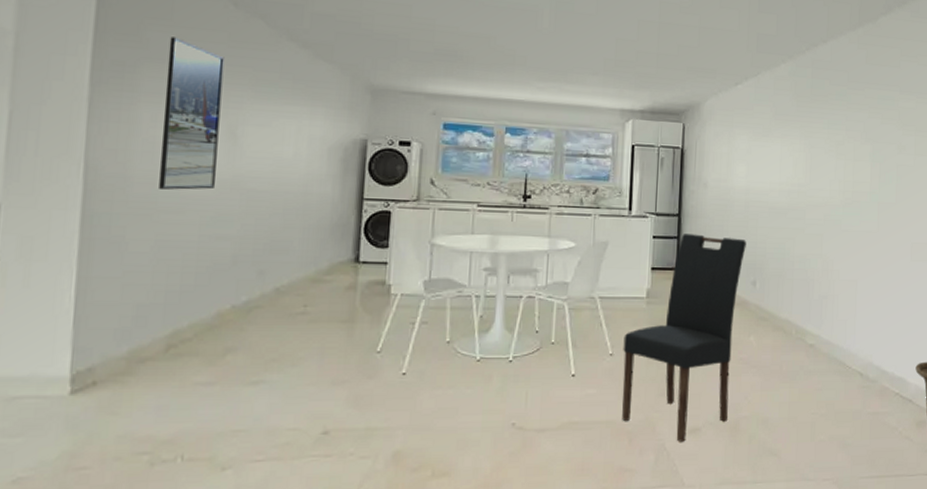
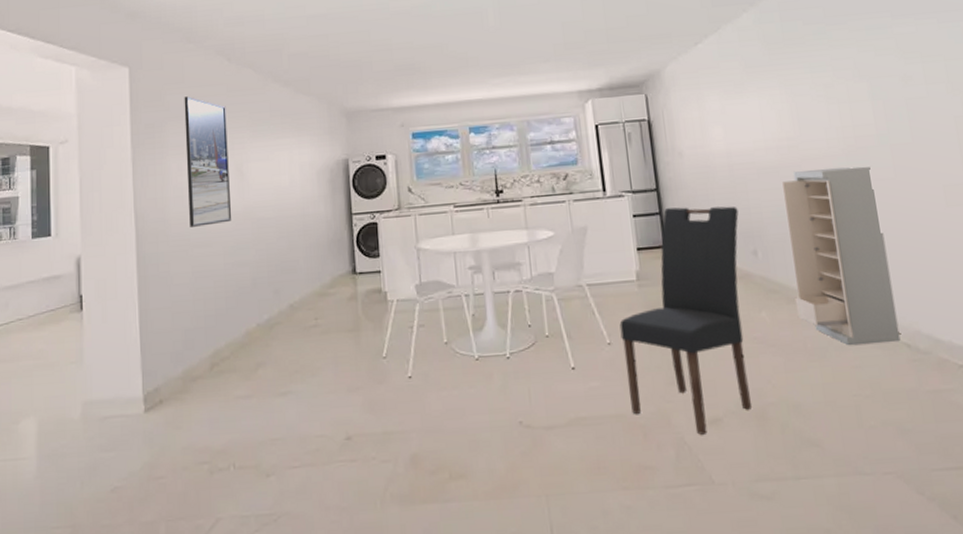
storage cabinet: none [779,214,860,371] -> present [782,166,901,345]

